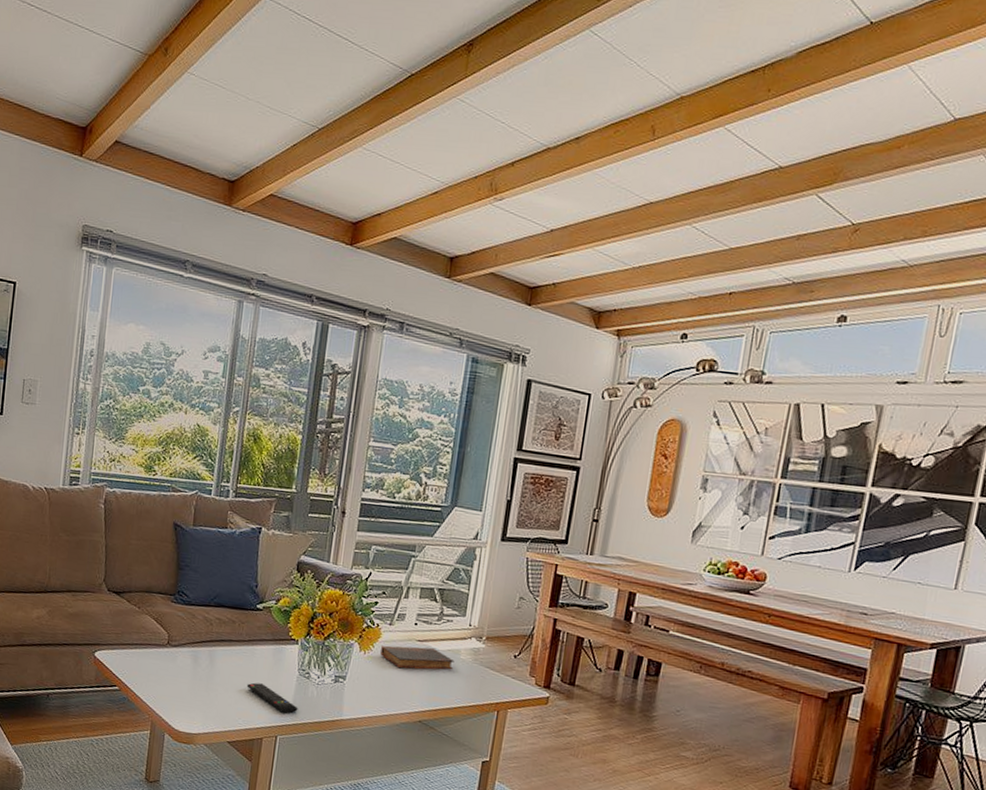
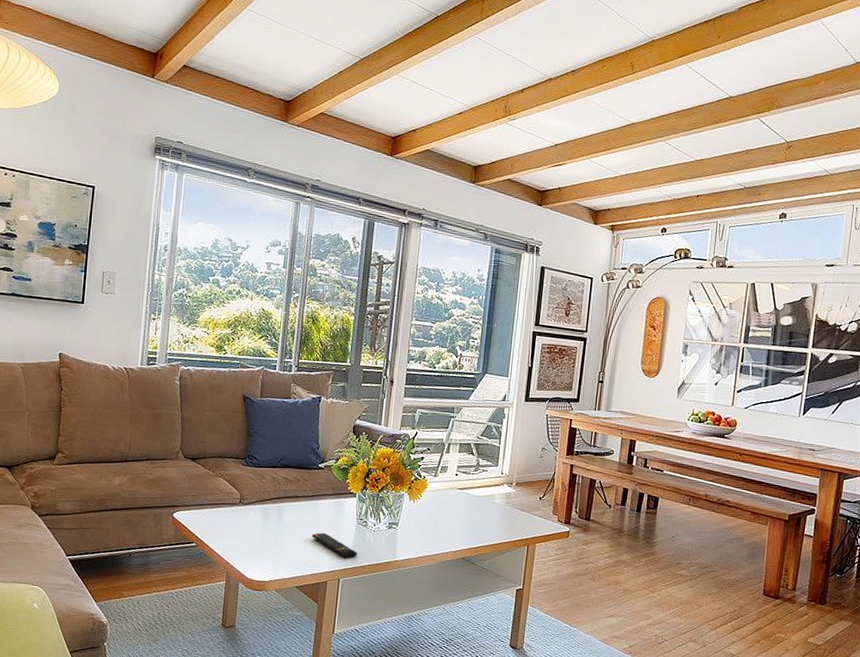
book: present [380,645,455,670] -> none [427,494,490,514]

